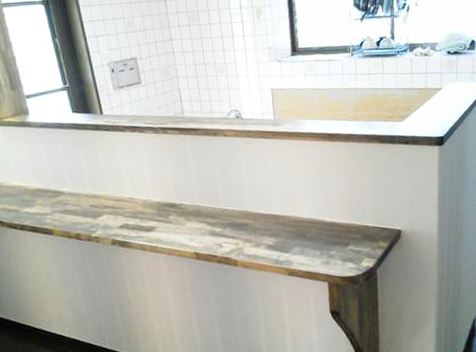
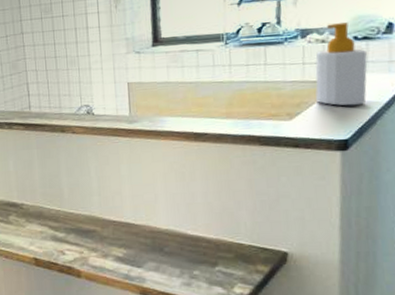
soap bottle: none [420,39,457,109] -> present [315,22,367,106]

